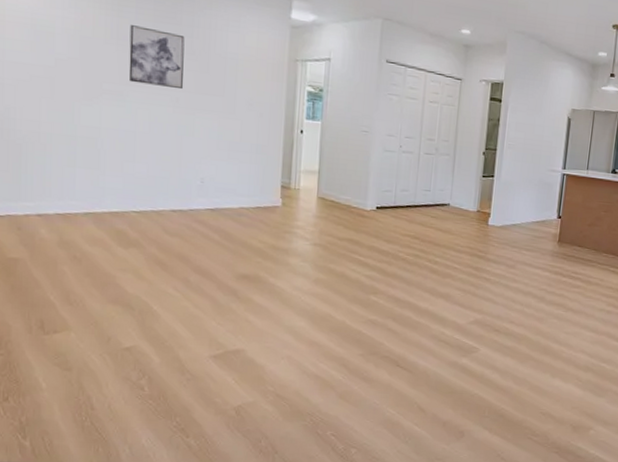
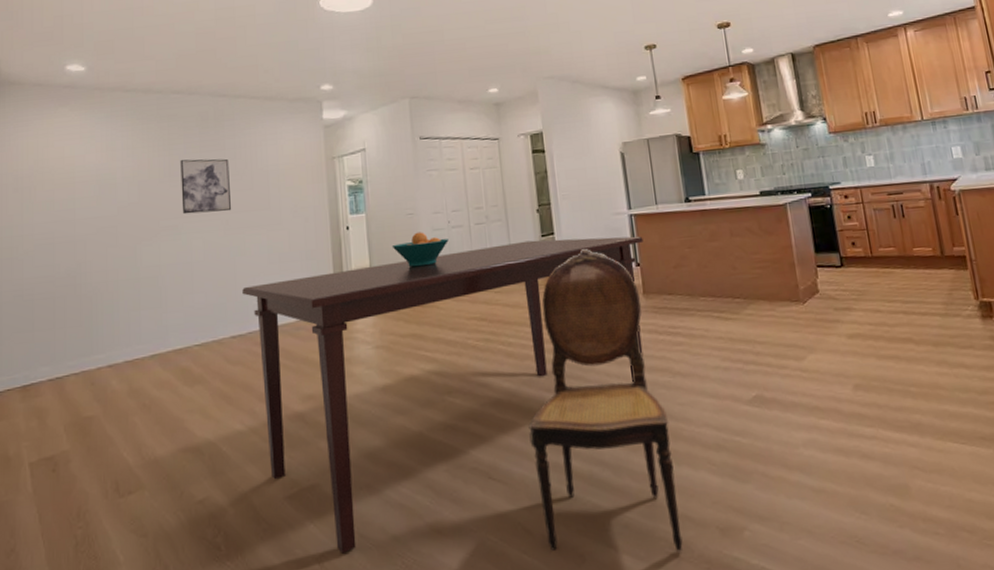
dining table: none [187,166,569,407] -> present [242,236,644,554]
fruit bowl: none [342,149,397,182] -> present [392,232,449,268]
dining chair: none [436,195,555,439] -> present [528,249,683,553]

